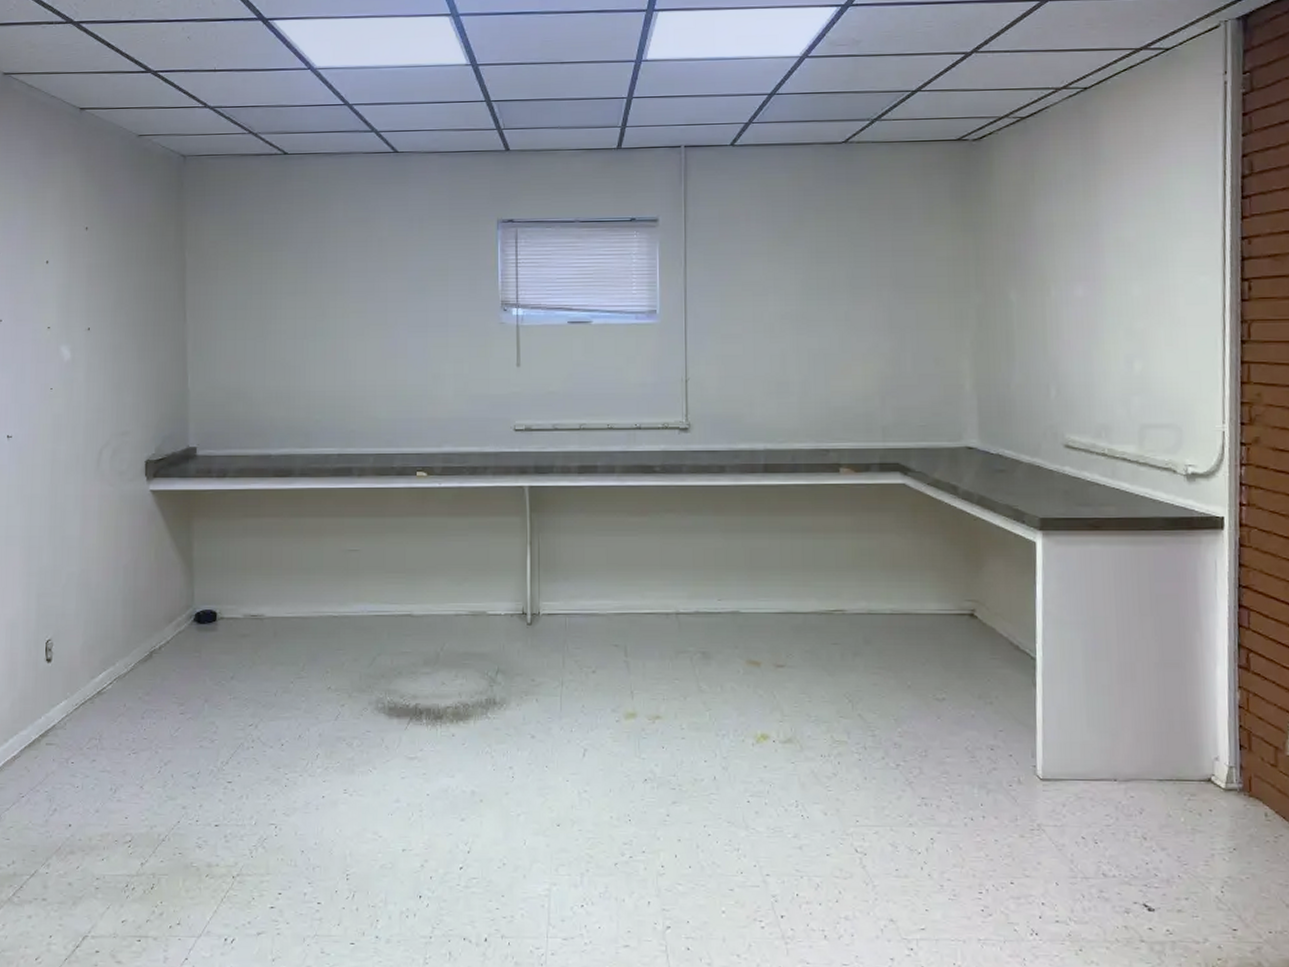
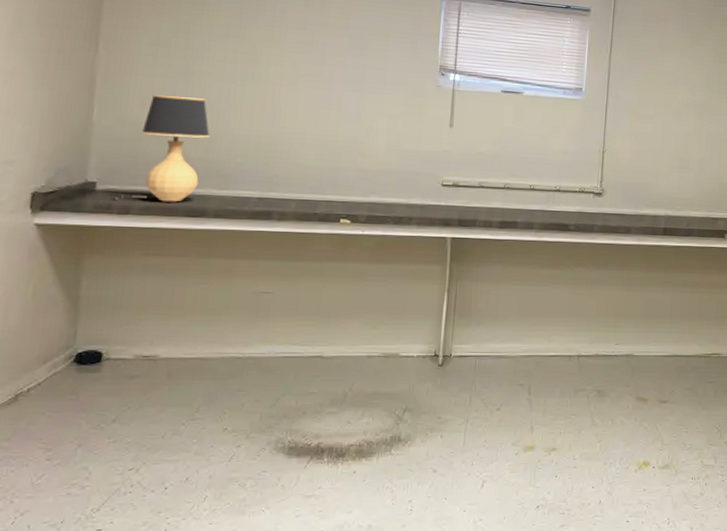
table lamp: none [211,358,289,463] -> present [112,95,210,202]

